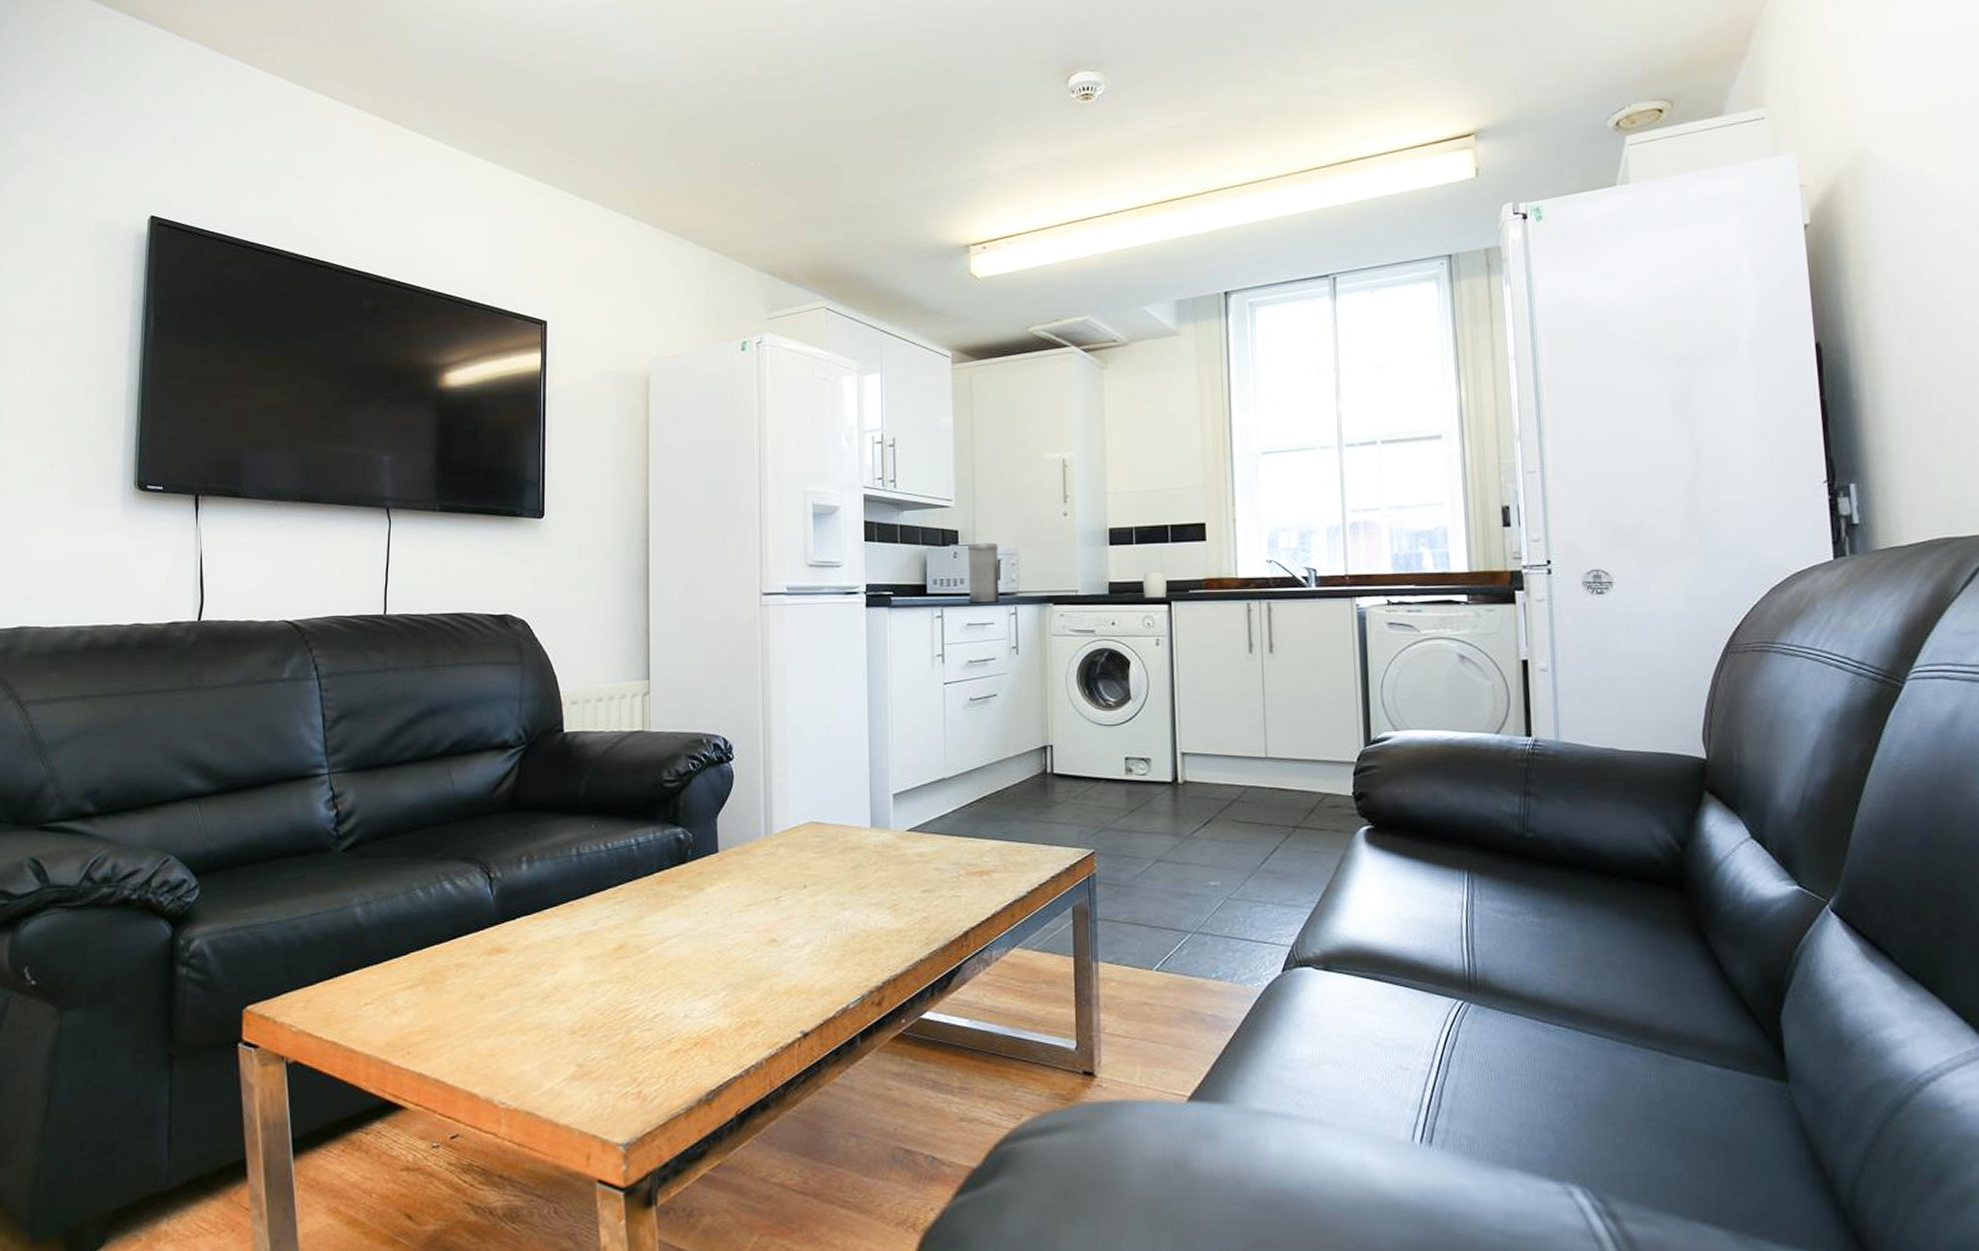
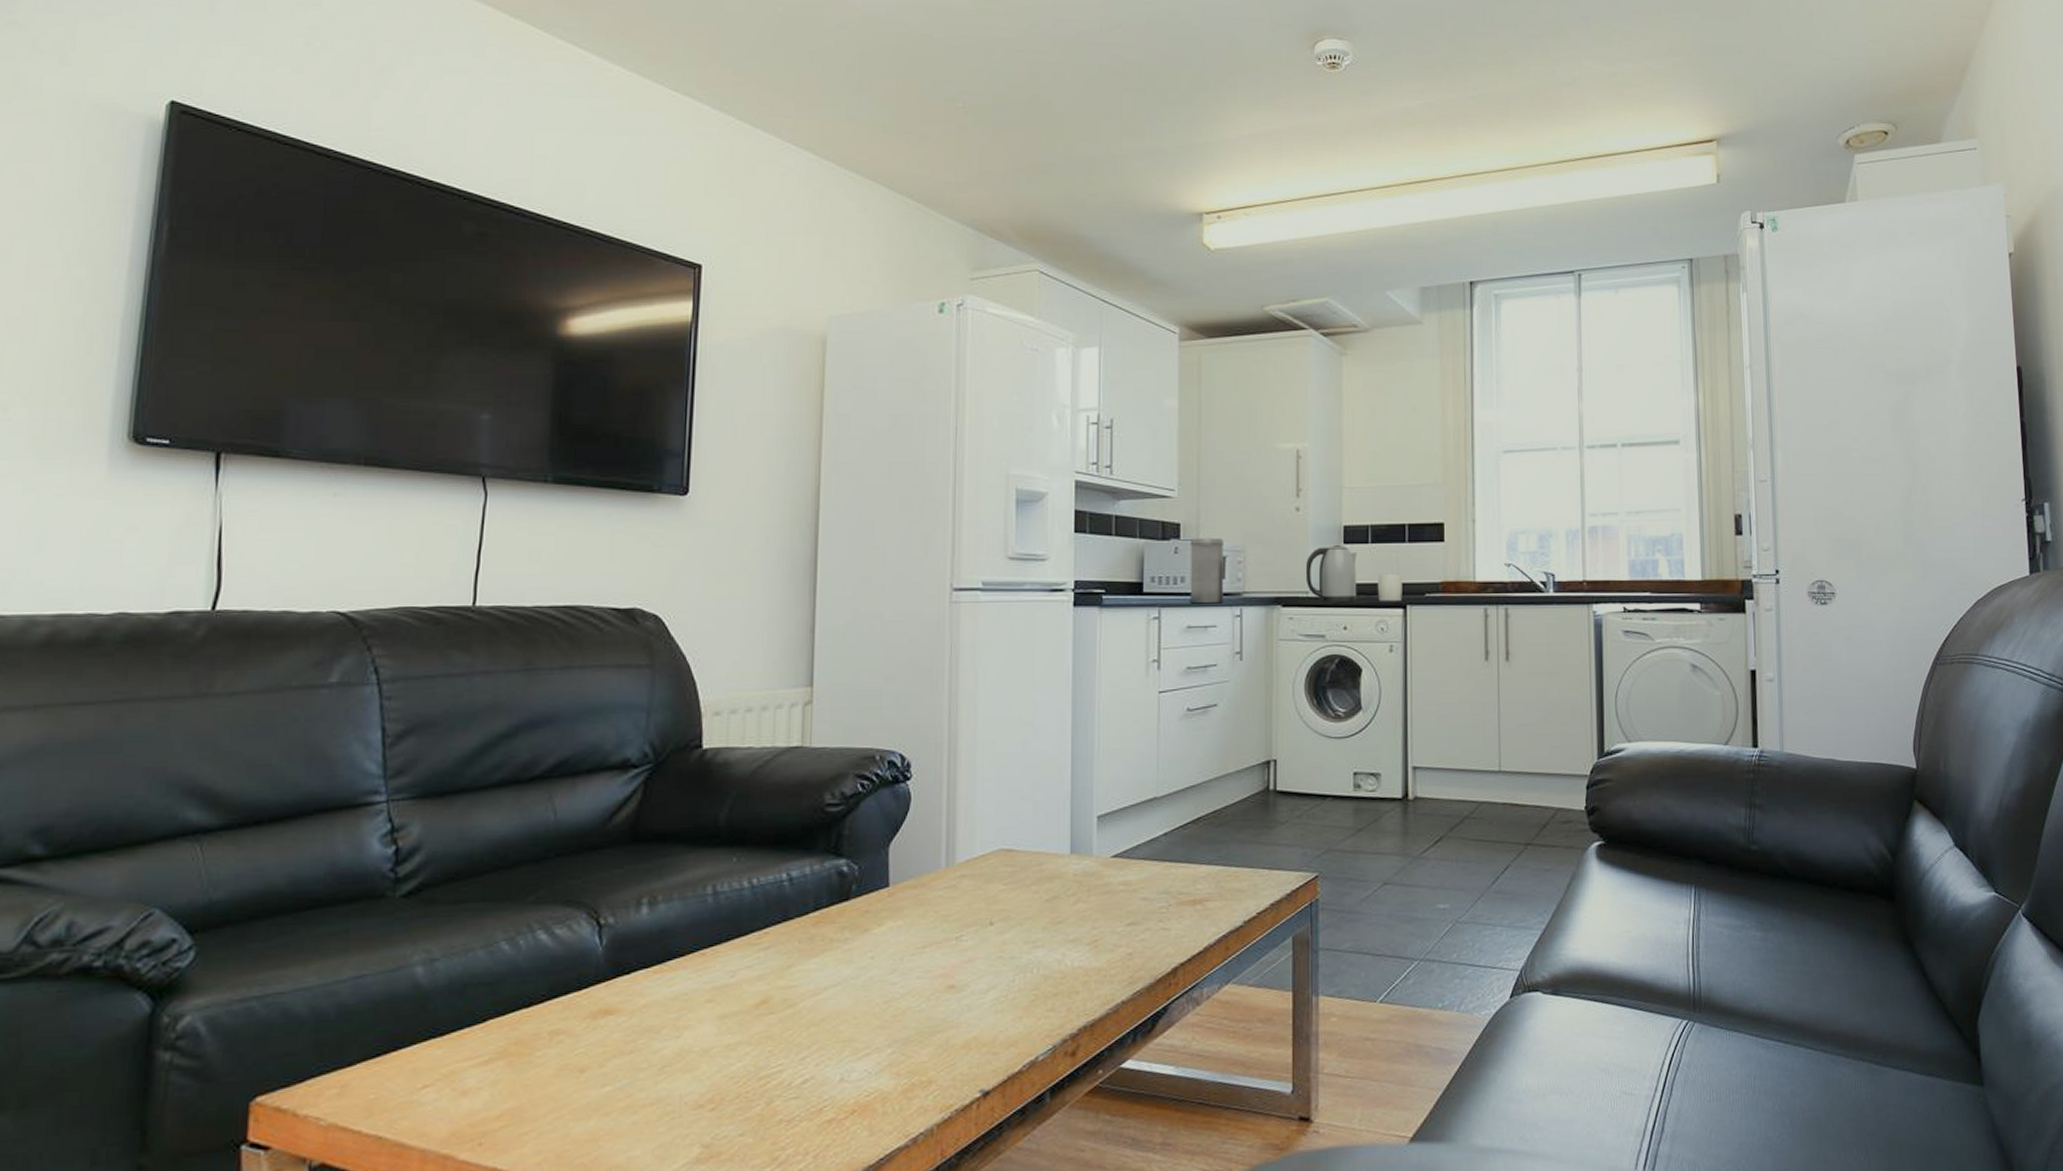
kettle: none [1074,547,1124,600] -> present [1305,545,1357,602]

